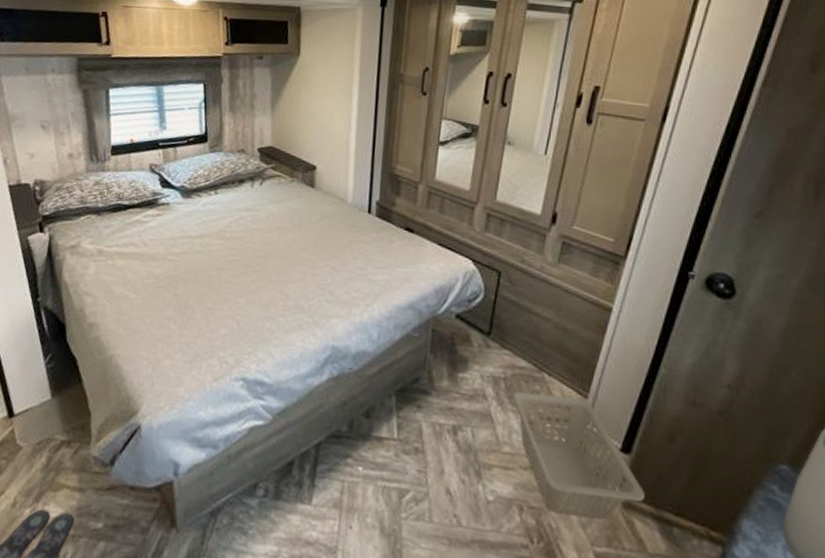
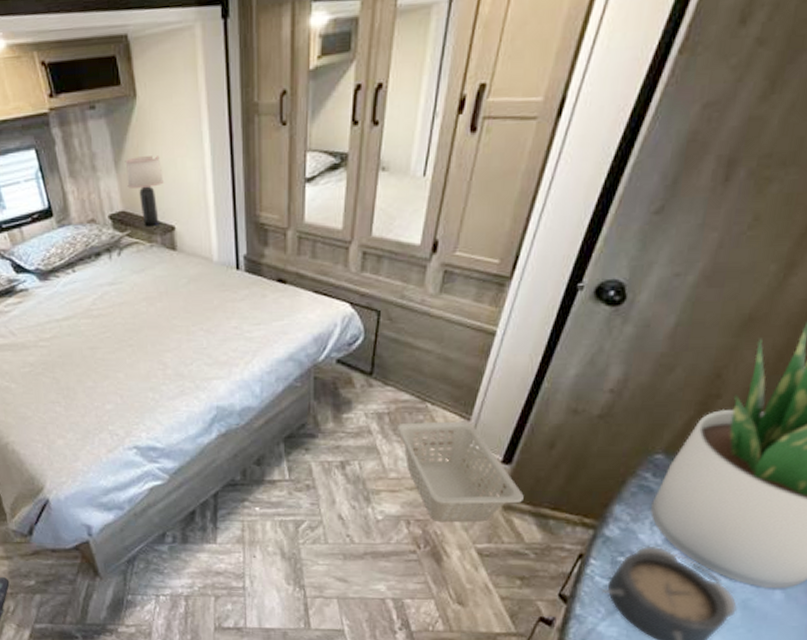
table lamp: none [279,102,313,164] -> present [125,156,164,227]

